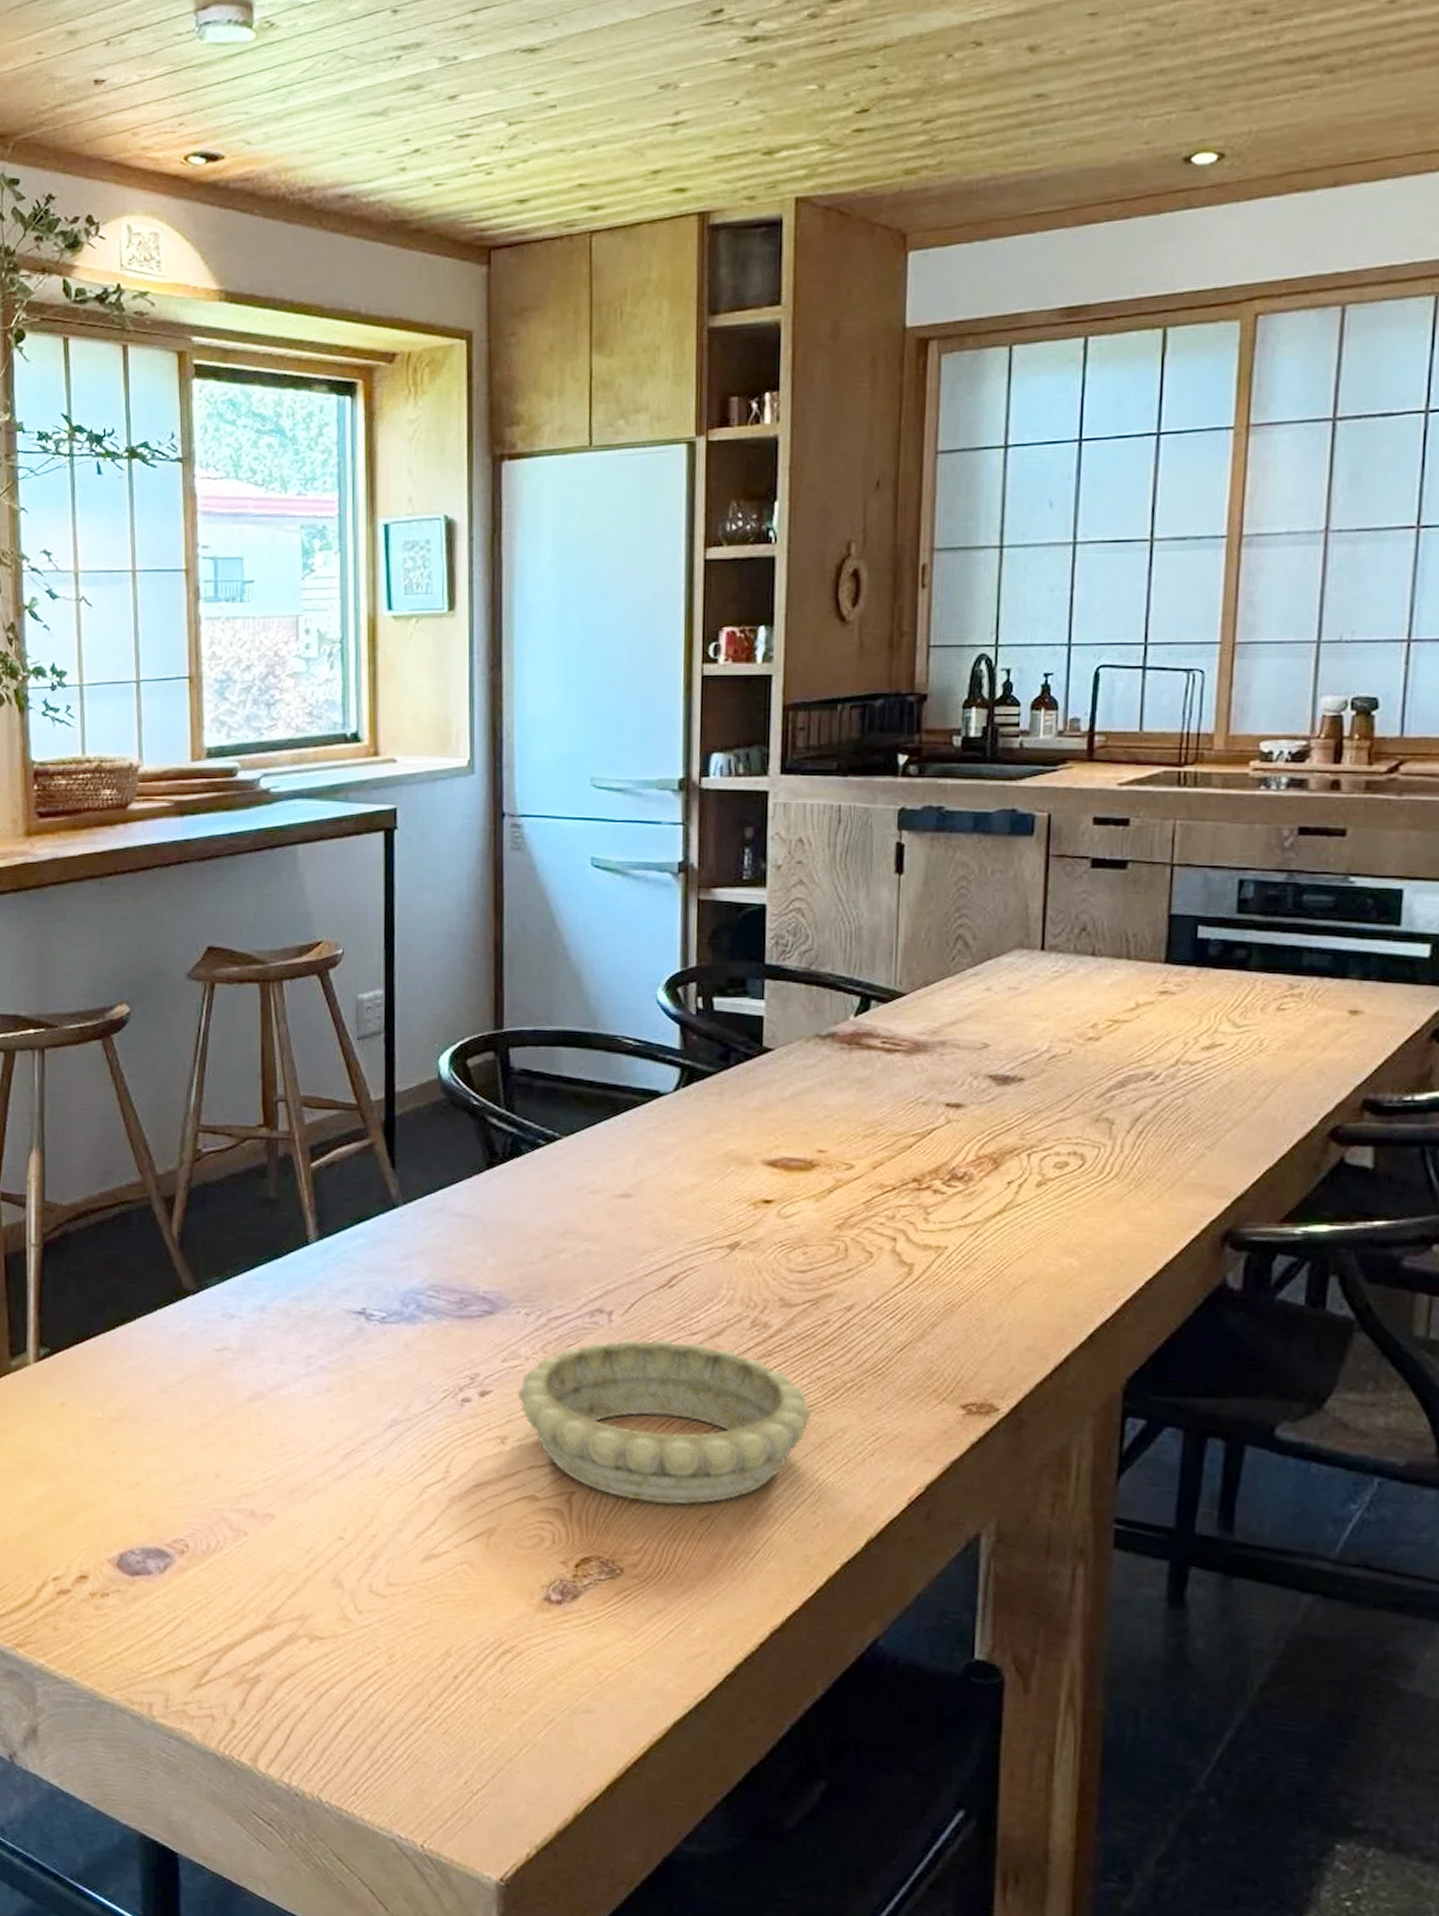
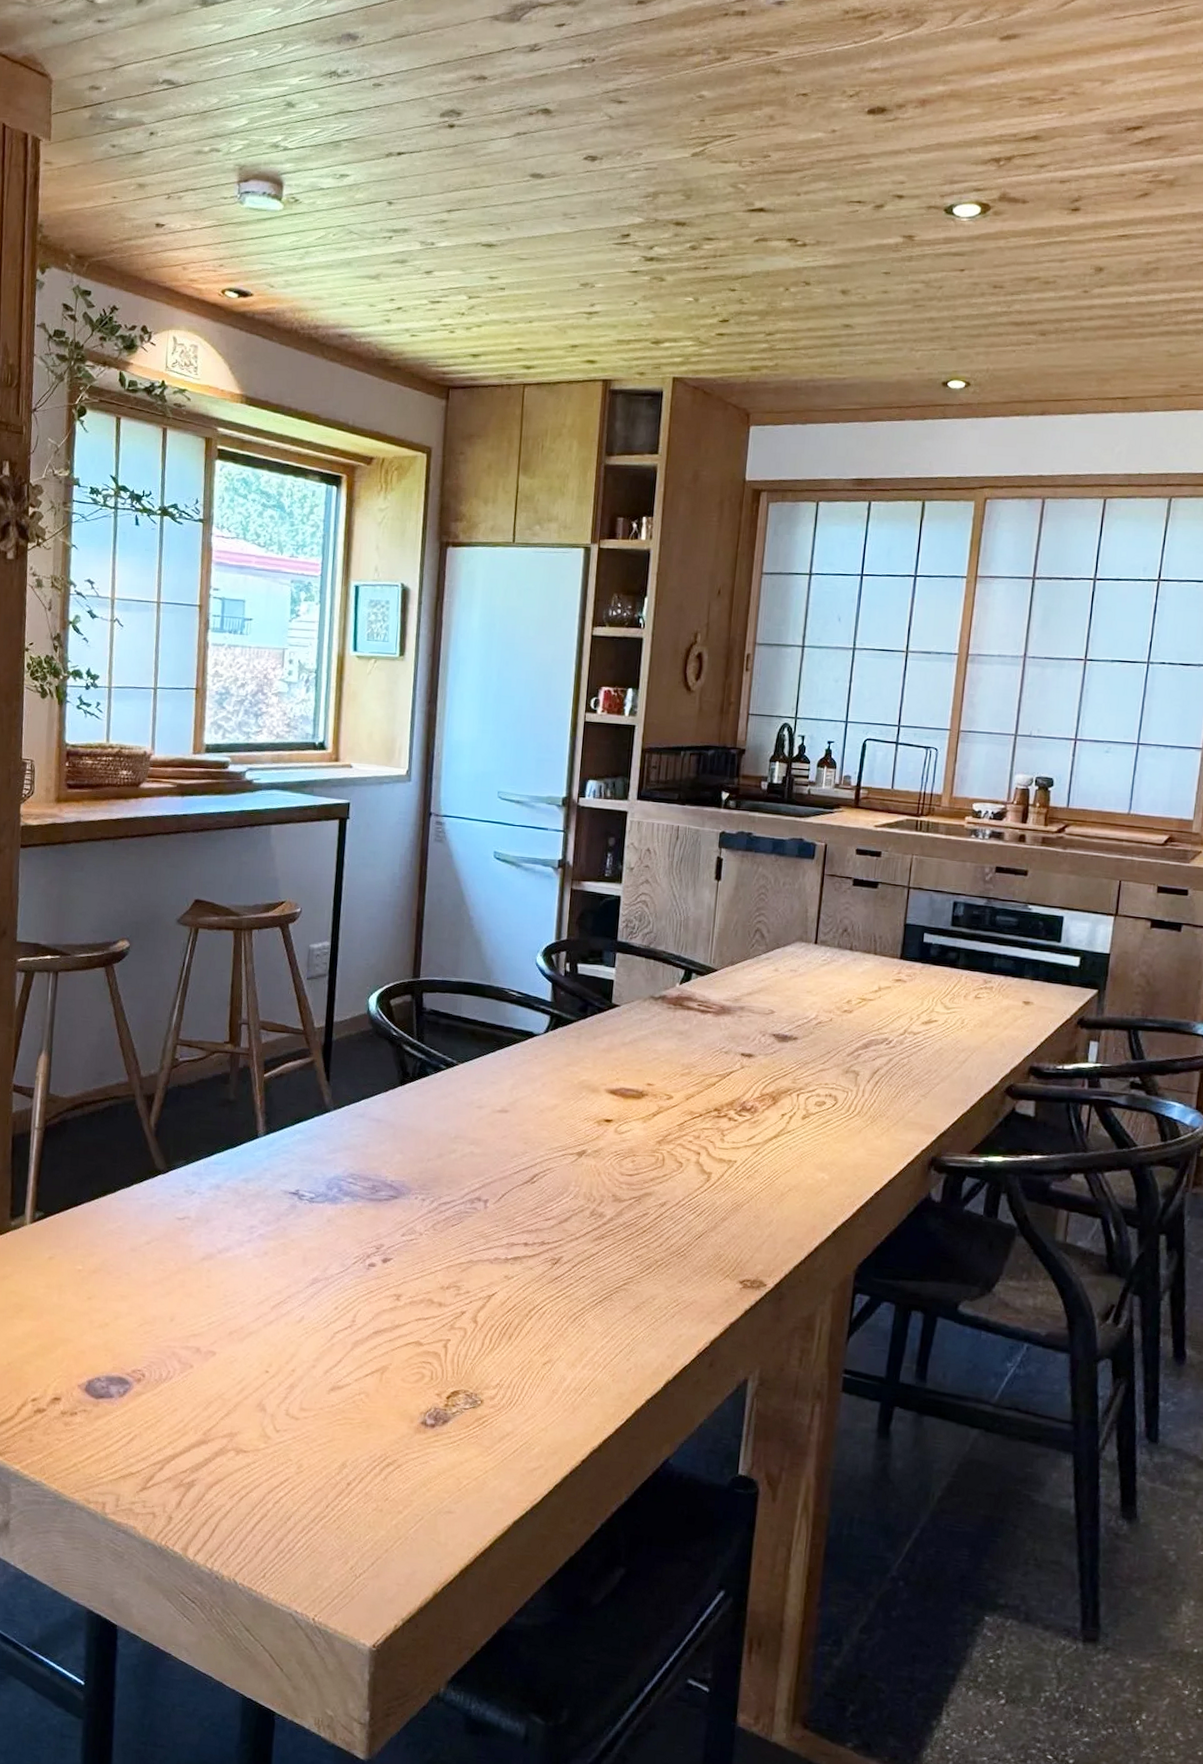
decorative bowl: present [517,1338,812,1505] -> none [411,1221,631,1352]

